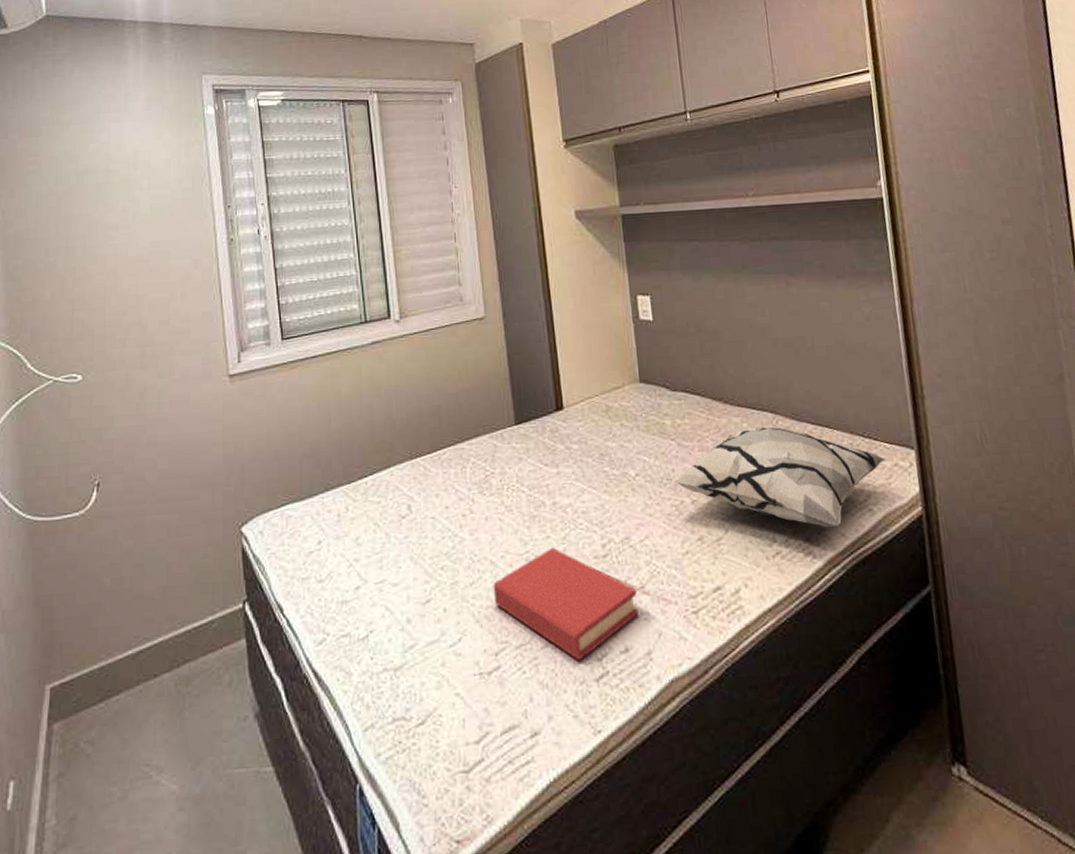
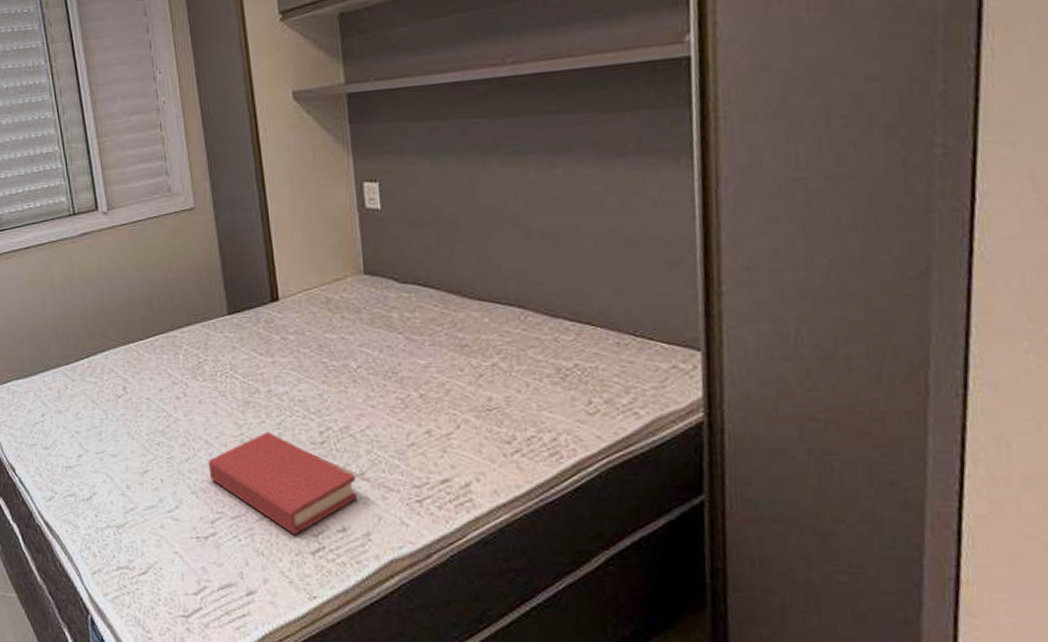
decorative pillow: present [674,427,887,528] -> none [400,322,663,429]

